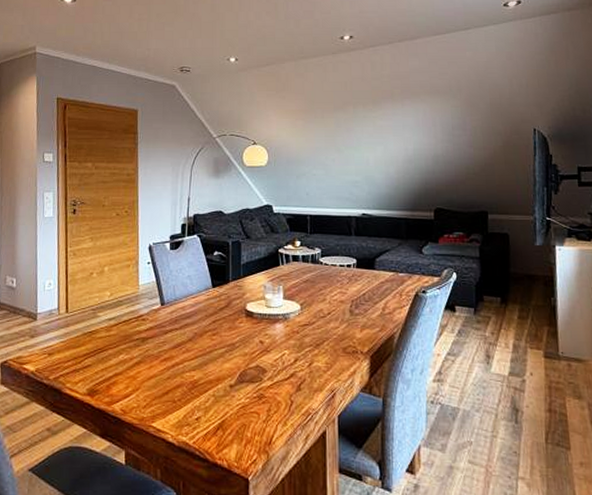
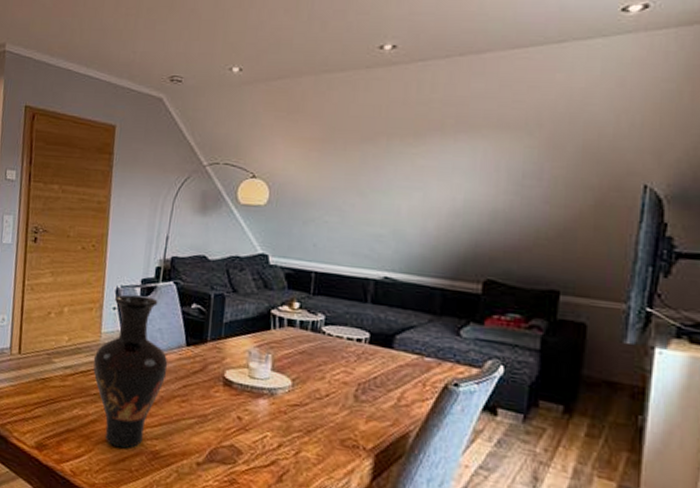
vase: none [133,250,198,383] -> present [93,294,168,448]

